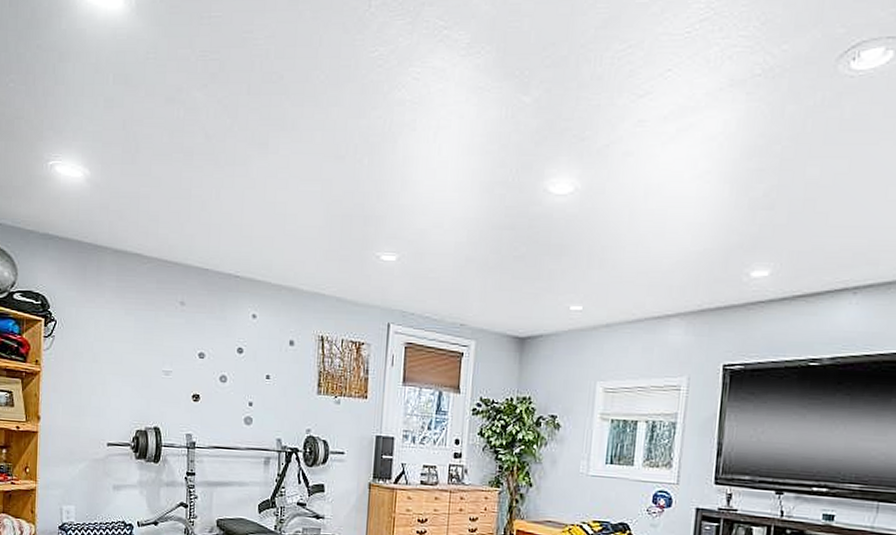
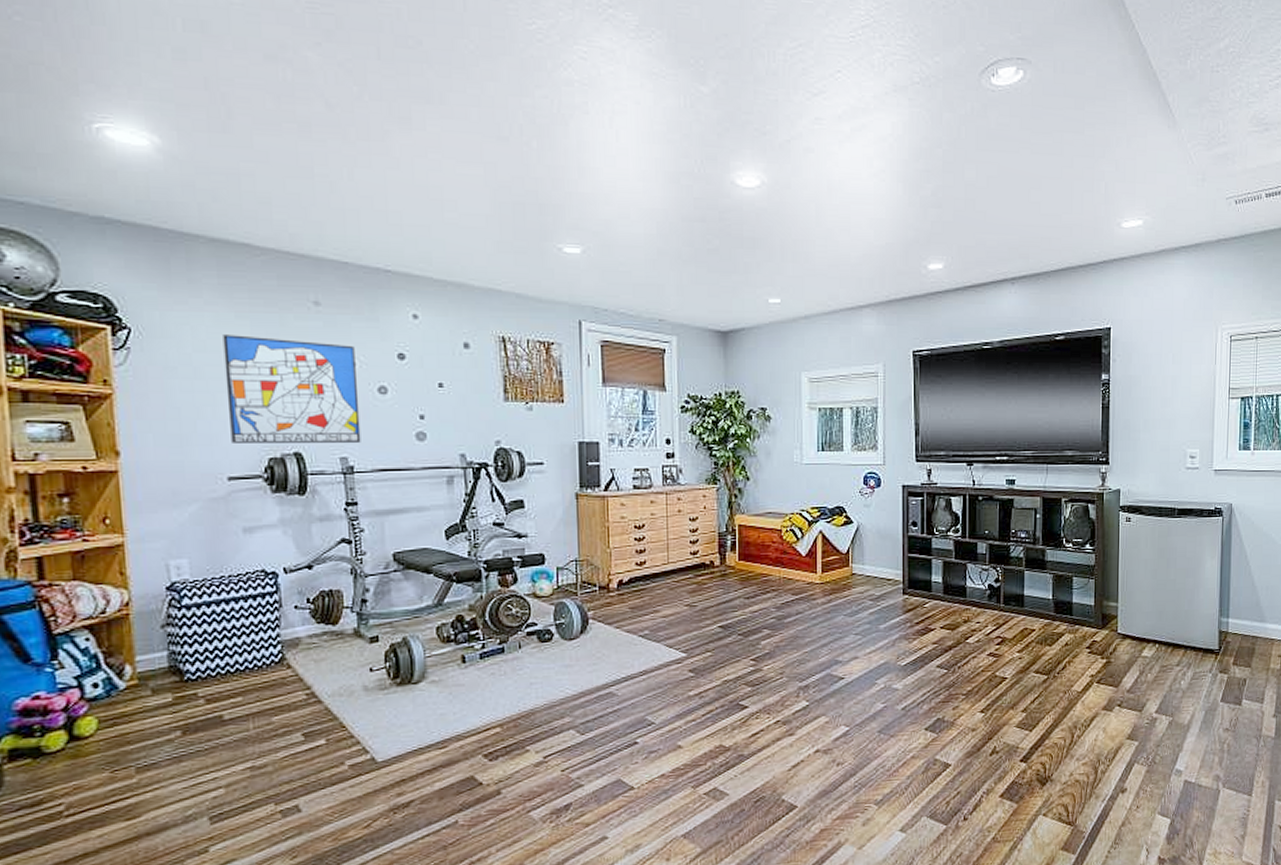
wall art: none [113,328,206,422] -> present [223,335,361,443]

